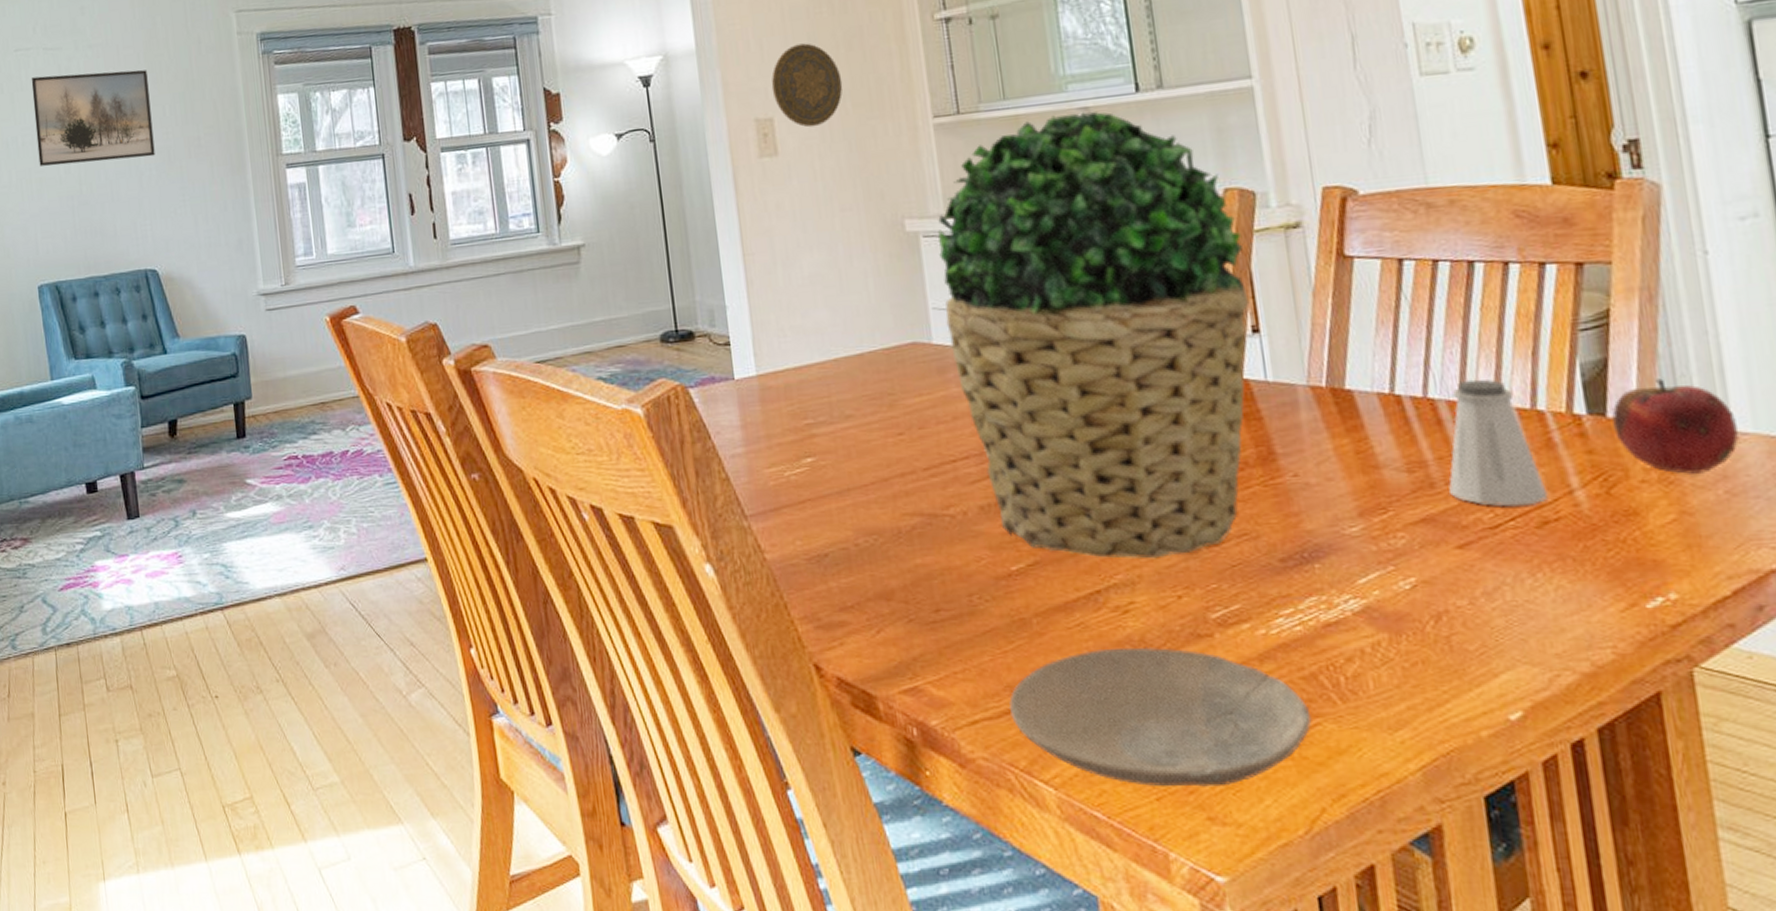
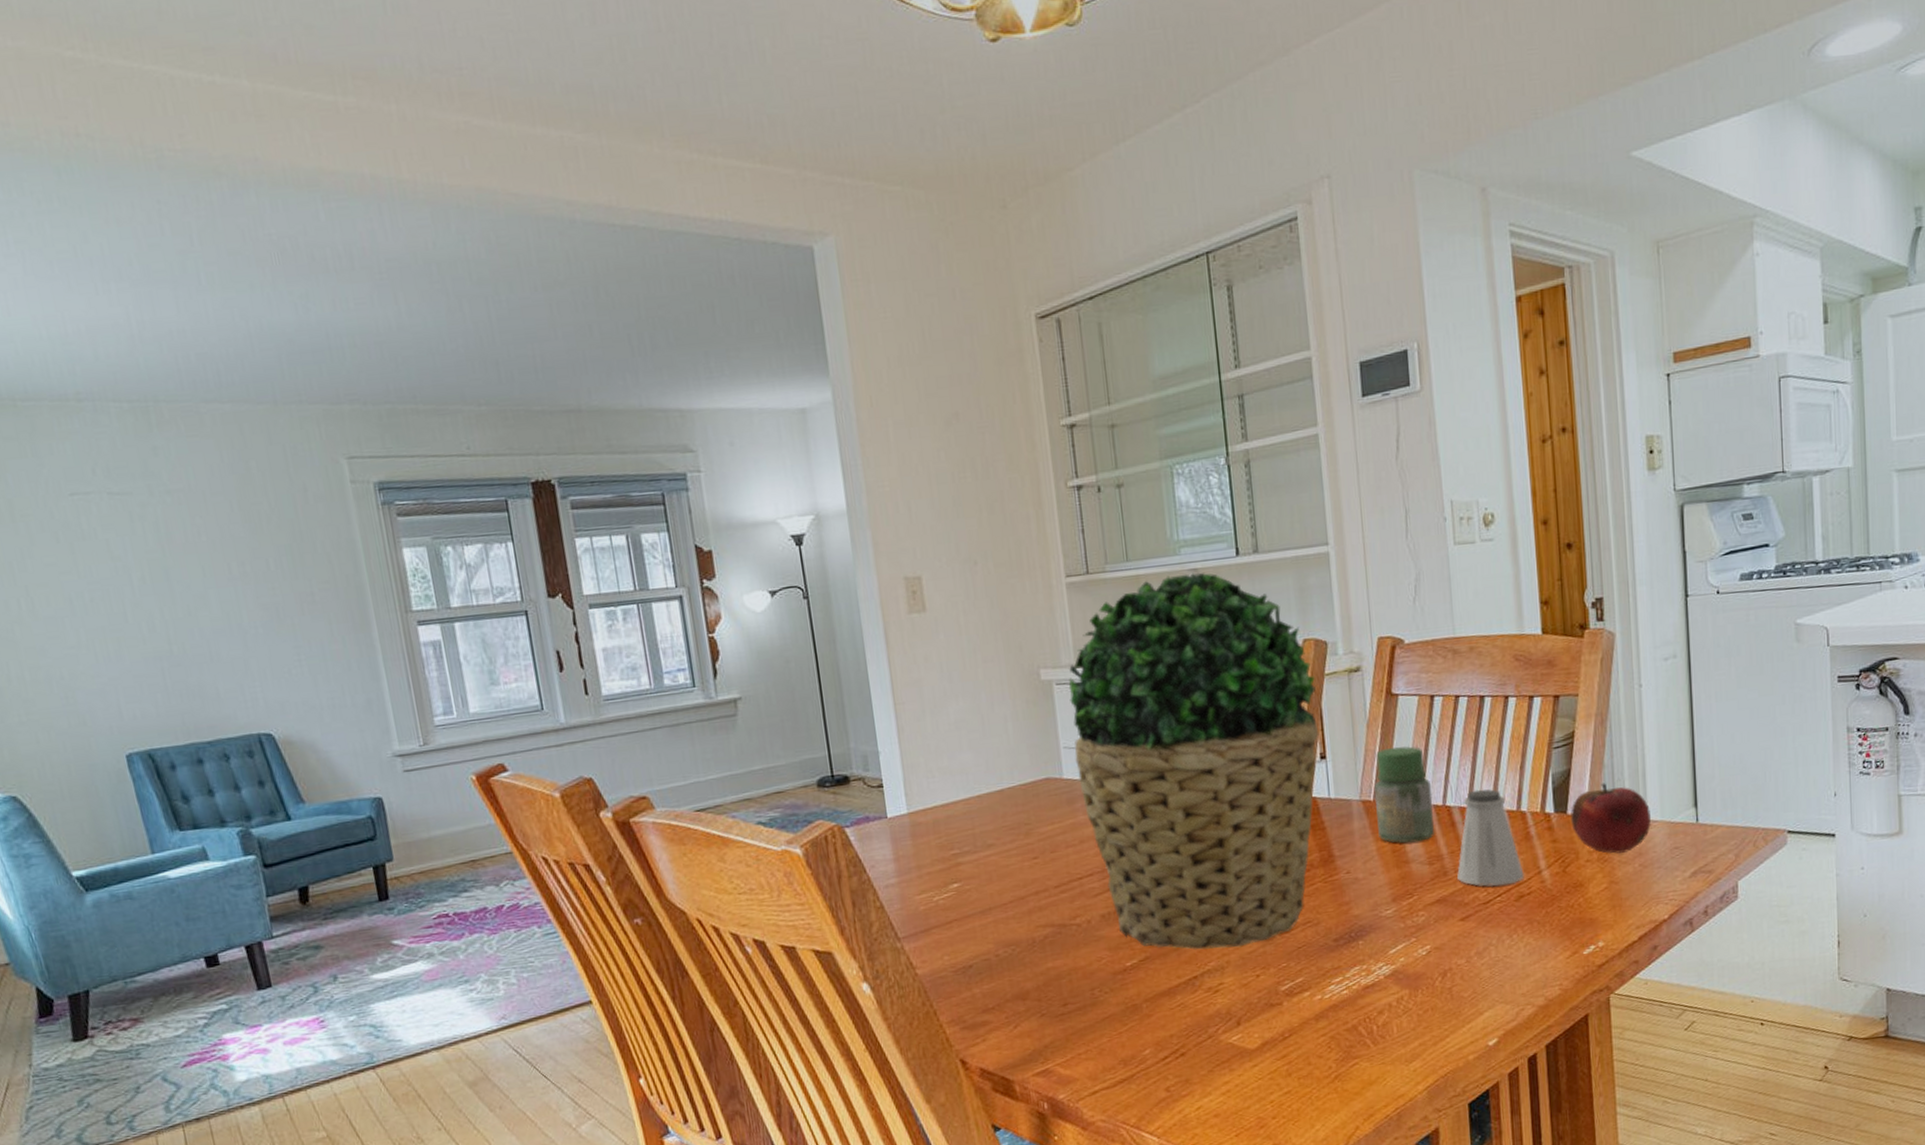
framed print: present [31,70,155,166] -> none [94,519,261,625]
decorative plate: present [771,43,843,128] -> none [919,506,986,586]
plate: present [1008,646,1312,787] -> none [1122,1017,1352,1126]
jar: none [1326,321,1415,443] -> present [1374,746,1435,844]

